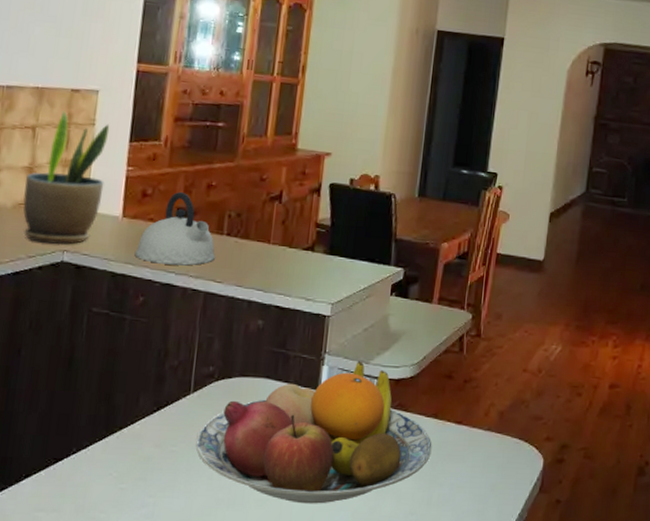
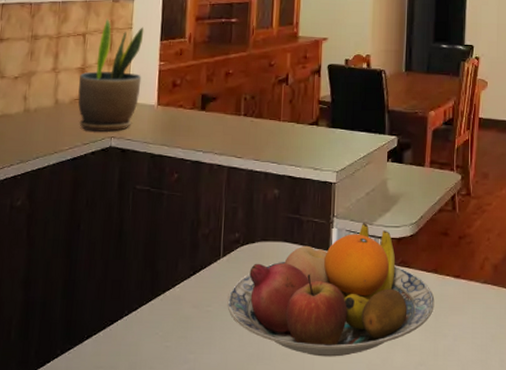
kettle: present [134,191,215,266] -> none [168,80,235,145]

